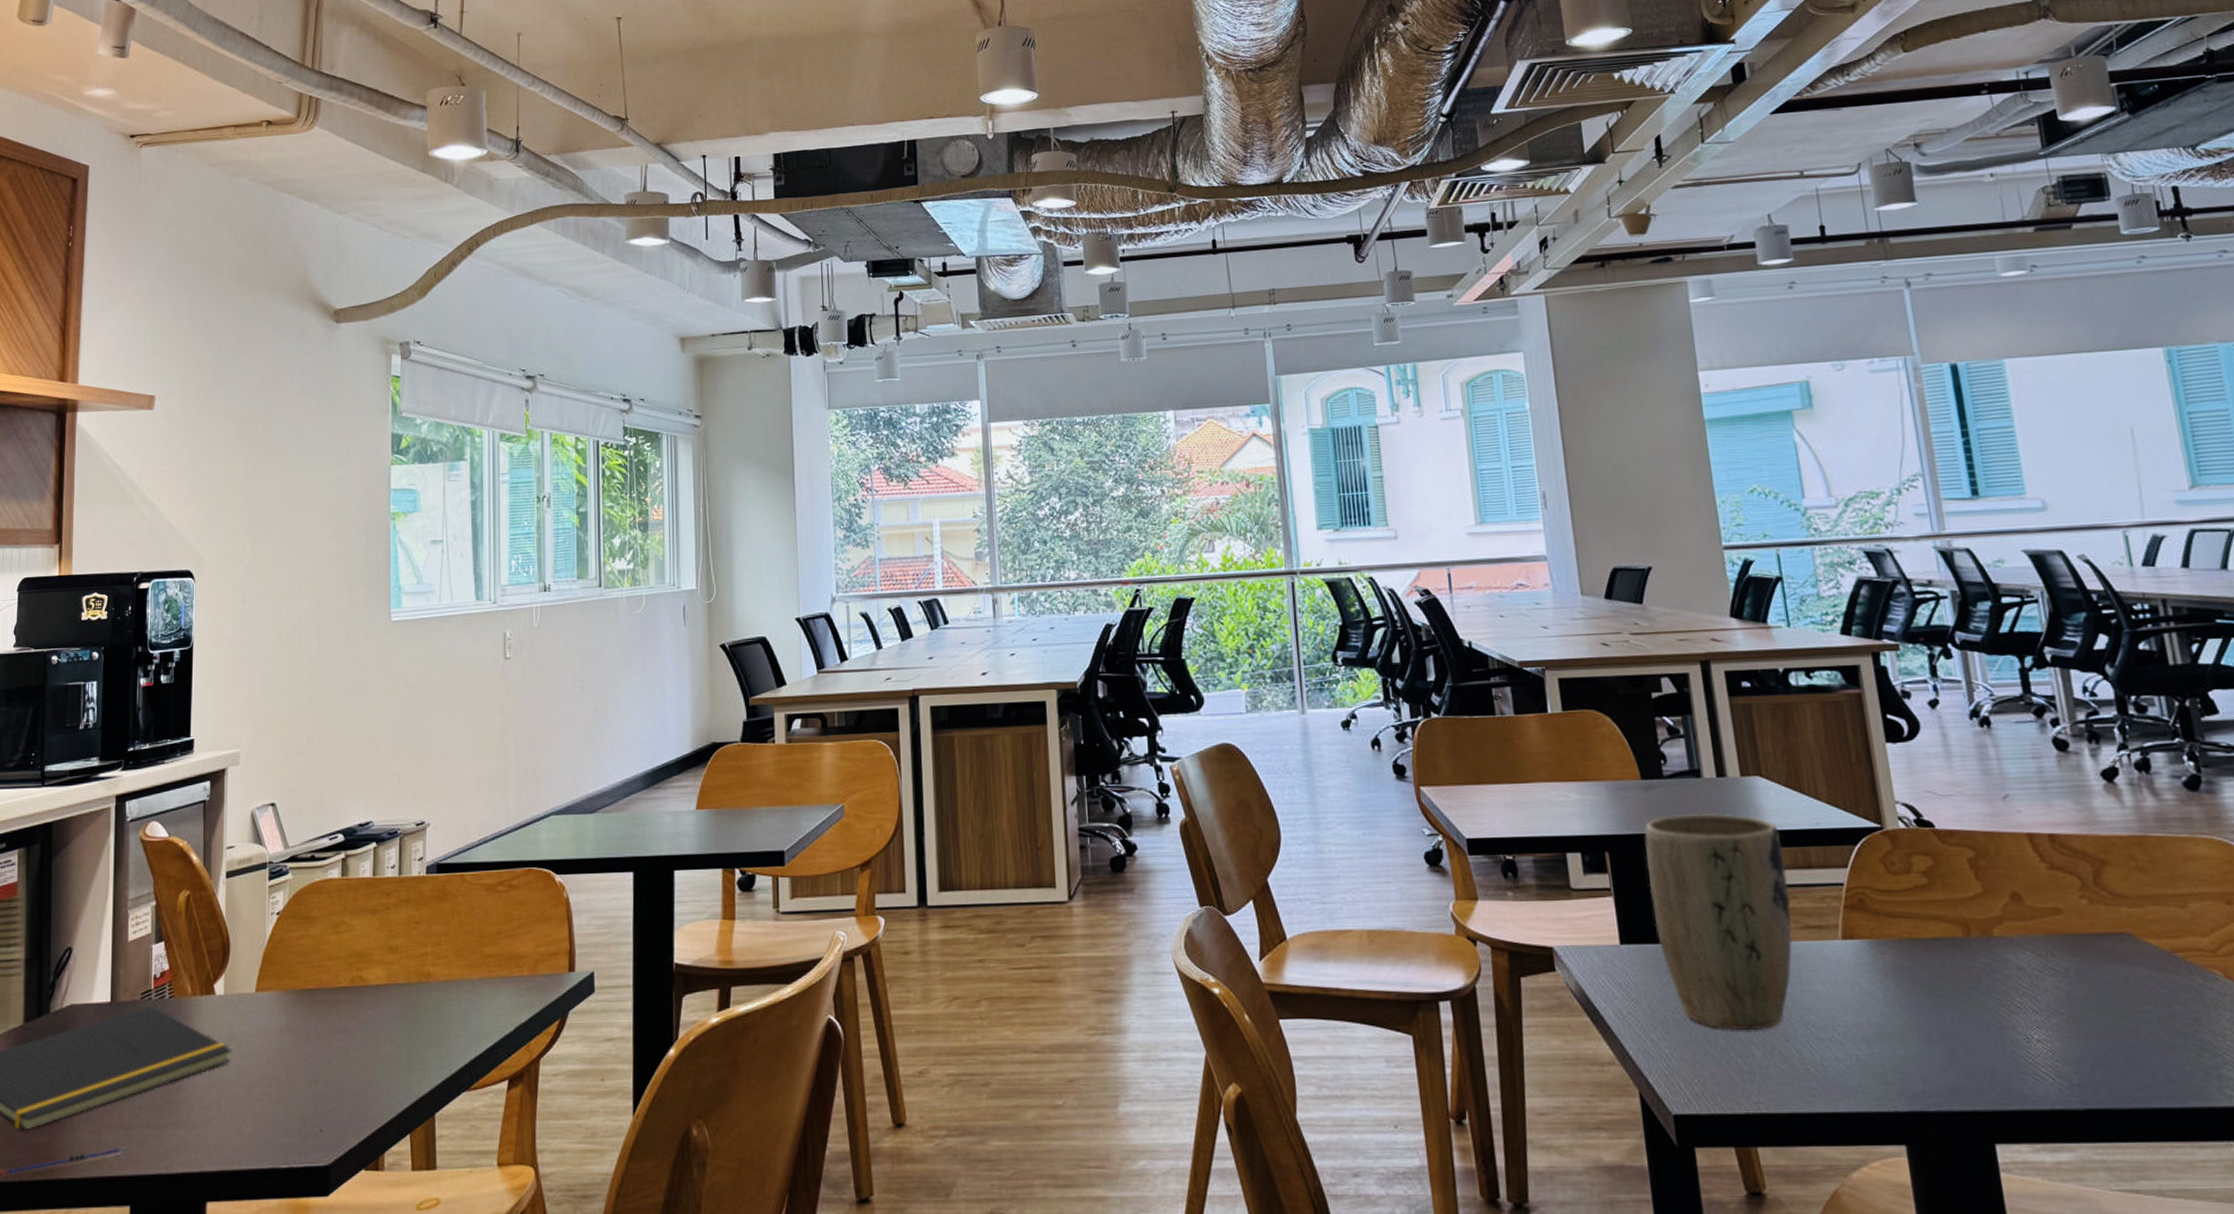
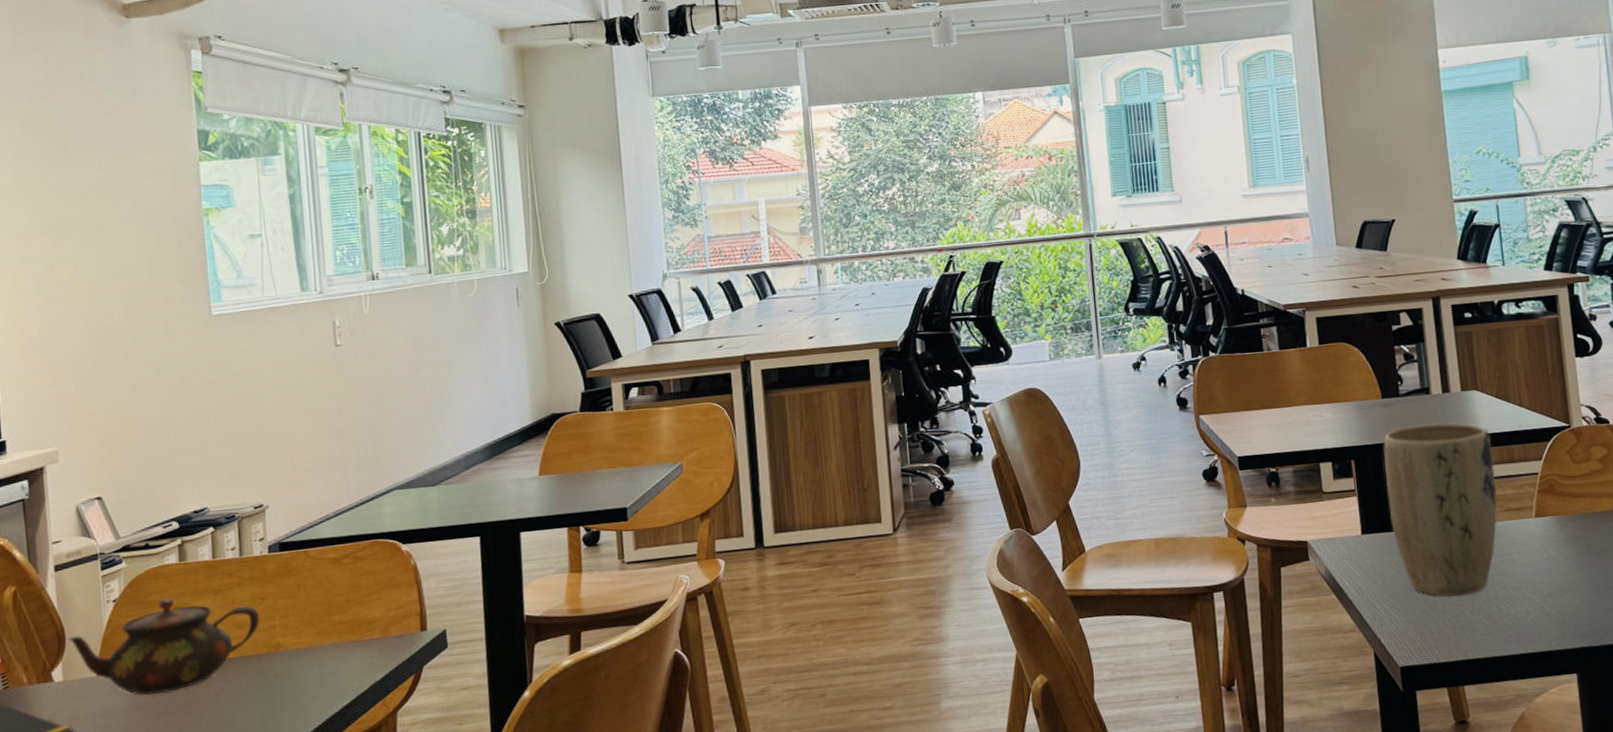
teapot: none [231,915,413,1017] -> present [67,598,260,695]

